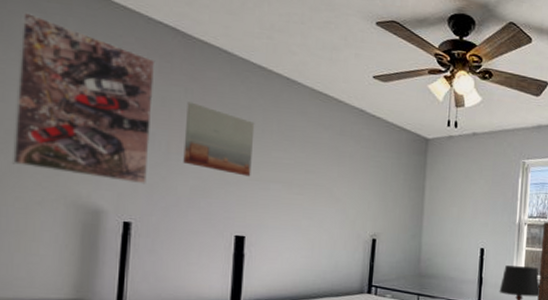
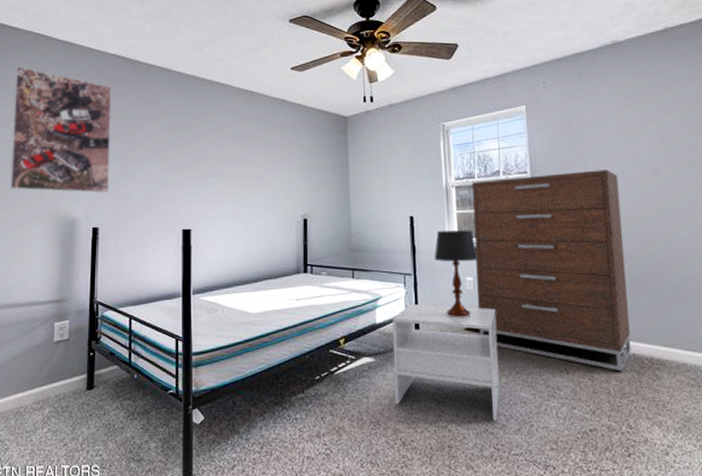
wall art: present [183,101,255,177] -> none [137,116,193,175]

